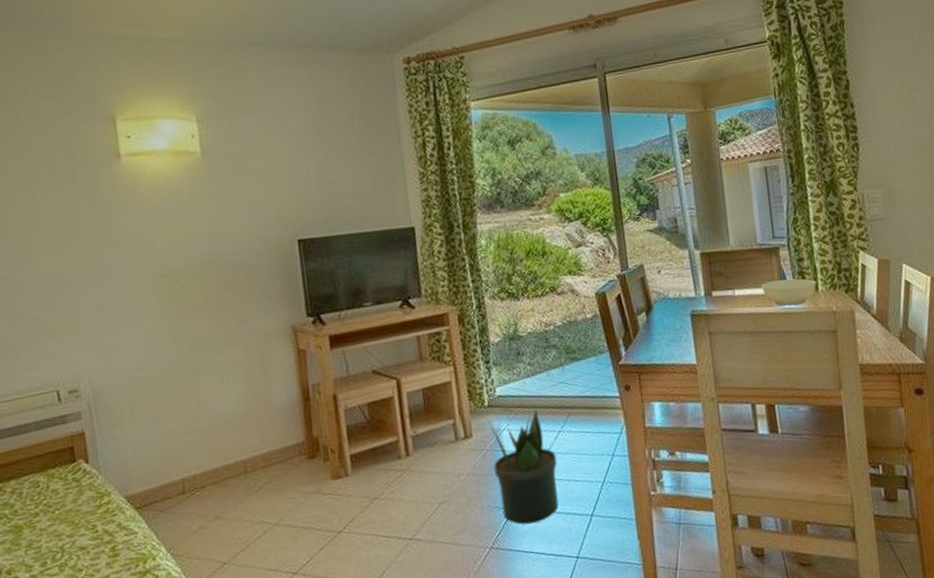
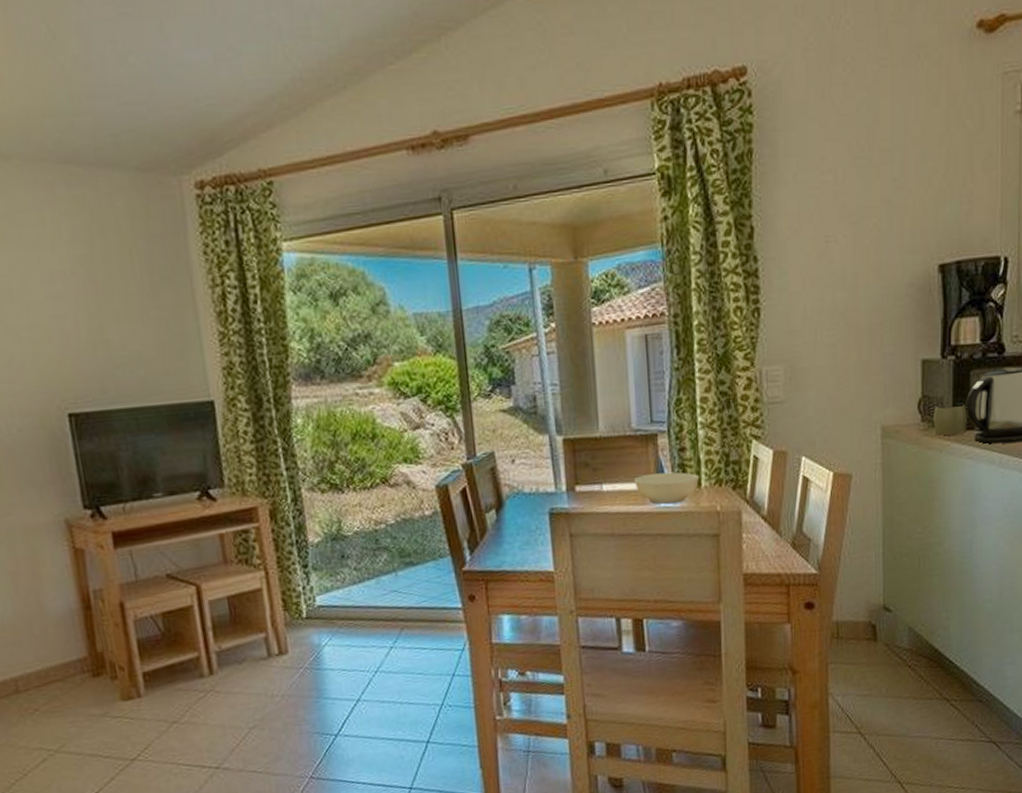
planter: present [488,408,559,524] -> none [307,621,390,752]

